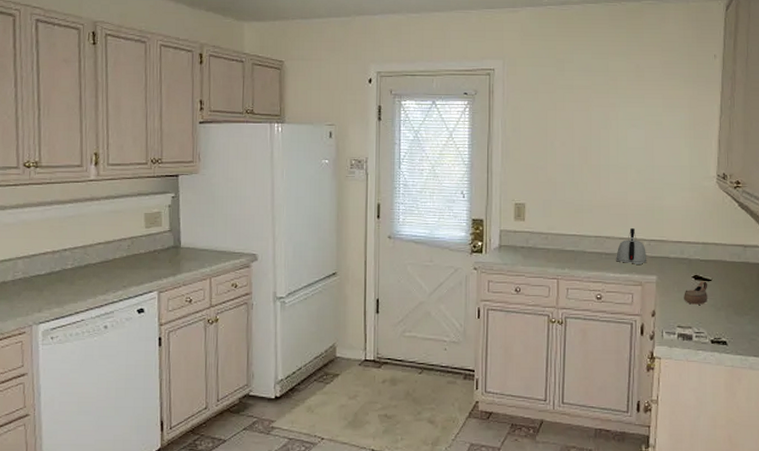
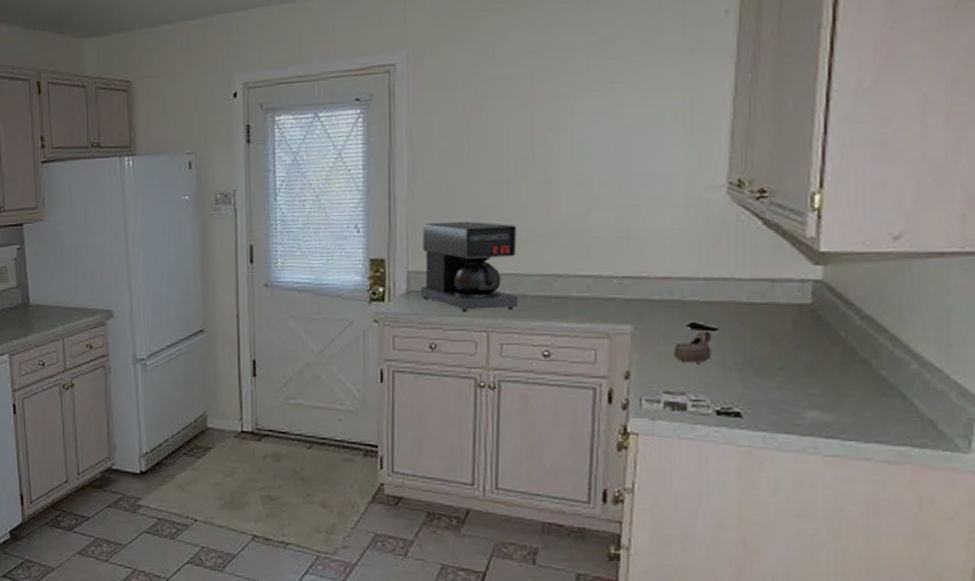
coffee maker: none [509,192,580,263] -> present [420,221,519,312]
kettle: present [616,228,646,264] -> none [571,262,616,310]

